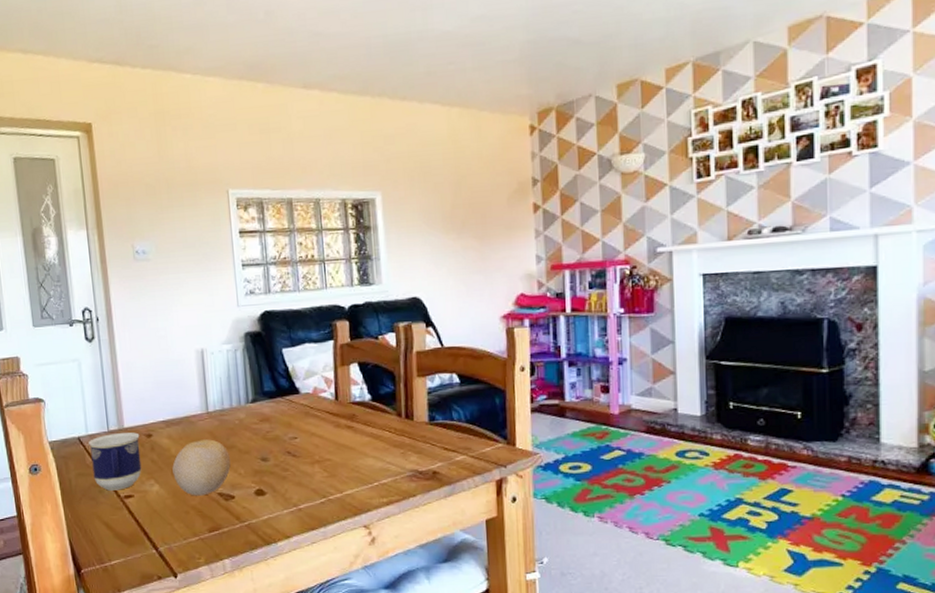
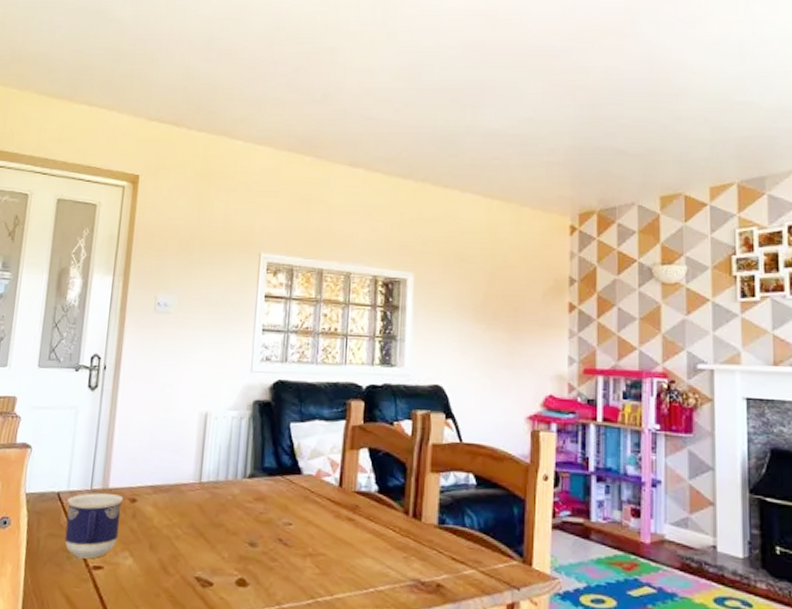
fruit: present [172,439,231,496] -> none [150,512,216,578]

